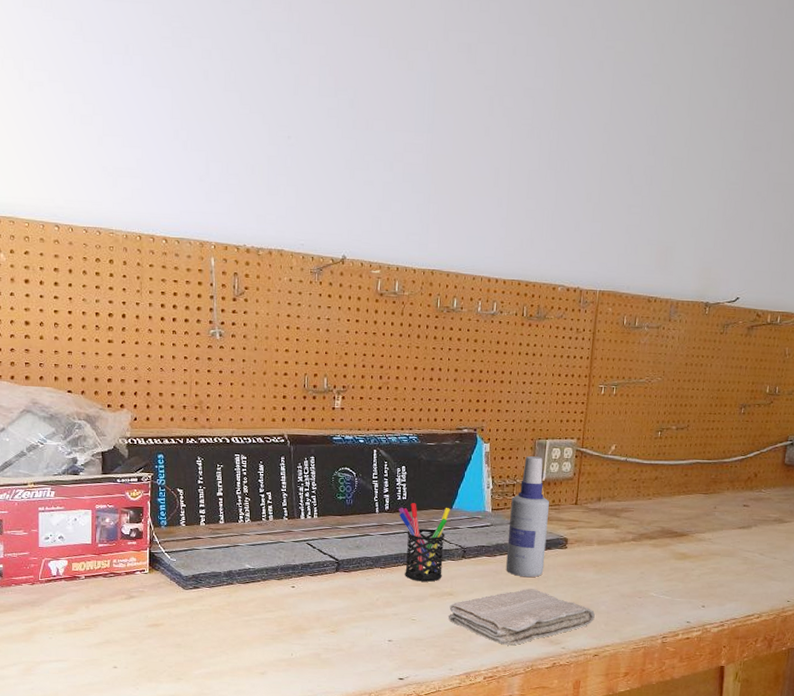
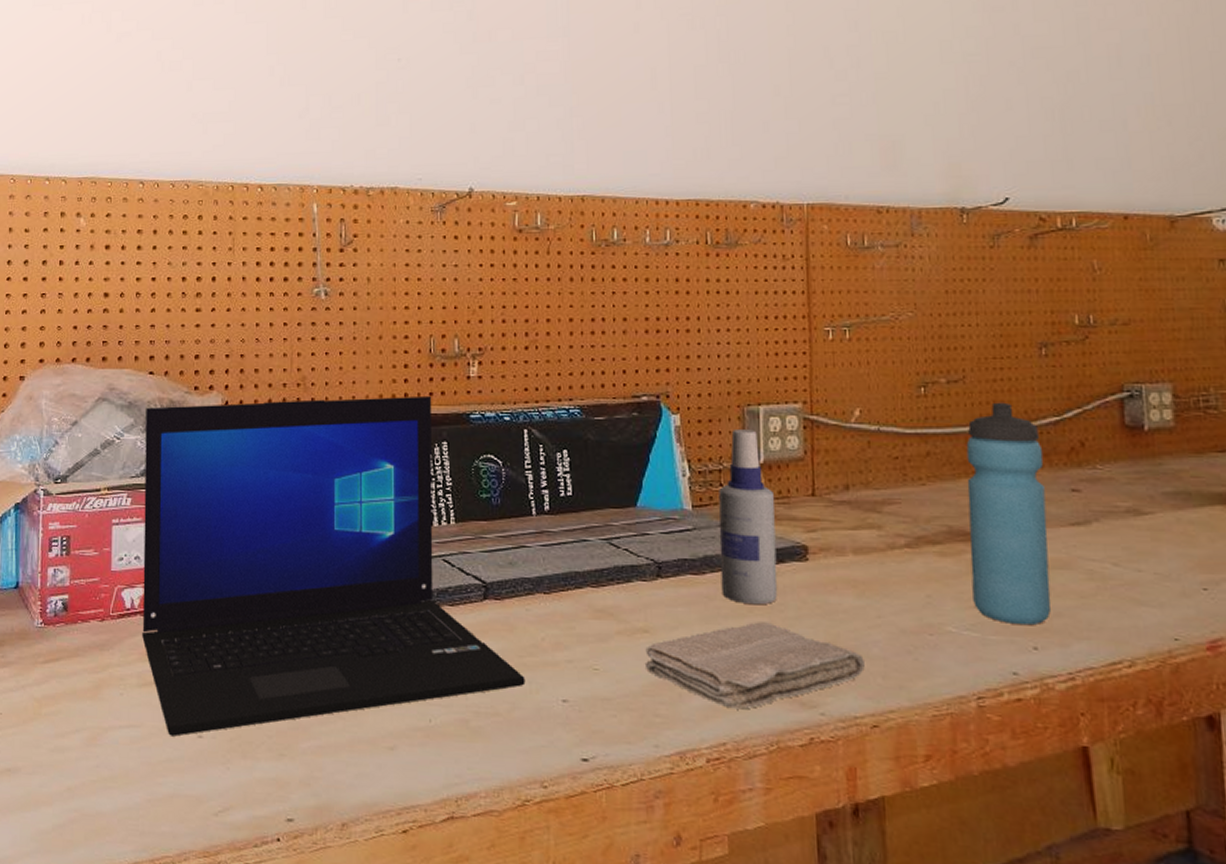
laptop: none [65,419,363,667] -> present [142,395,526,737]
pen holder: present [399,503,450,582] -> none [563,500,634,613]
water bottle: none [670,444,731,592] -> present [966,402,1051,626]

